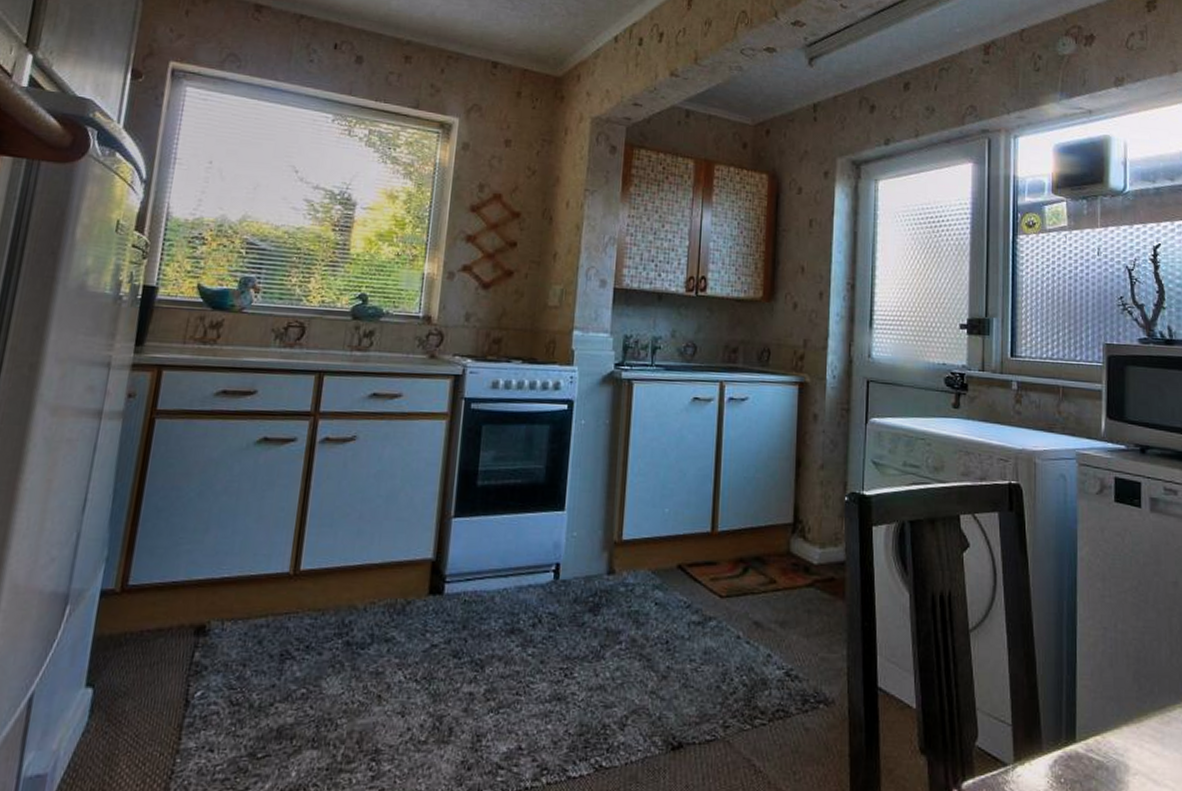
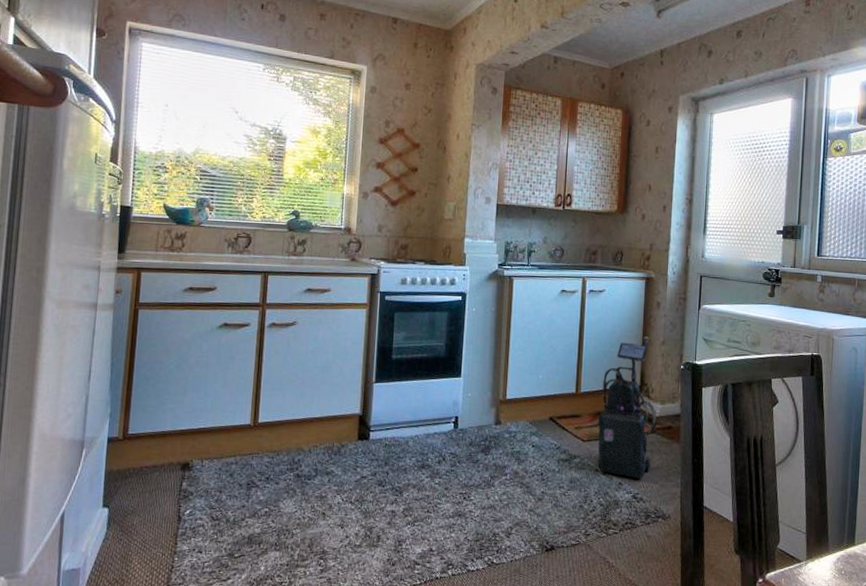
vacuum cleaner: none [739,458,816,649] -> present [598,336,658,479]

